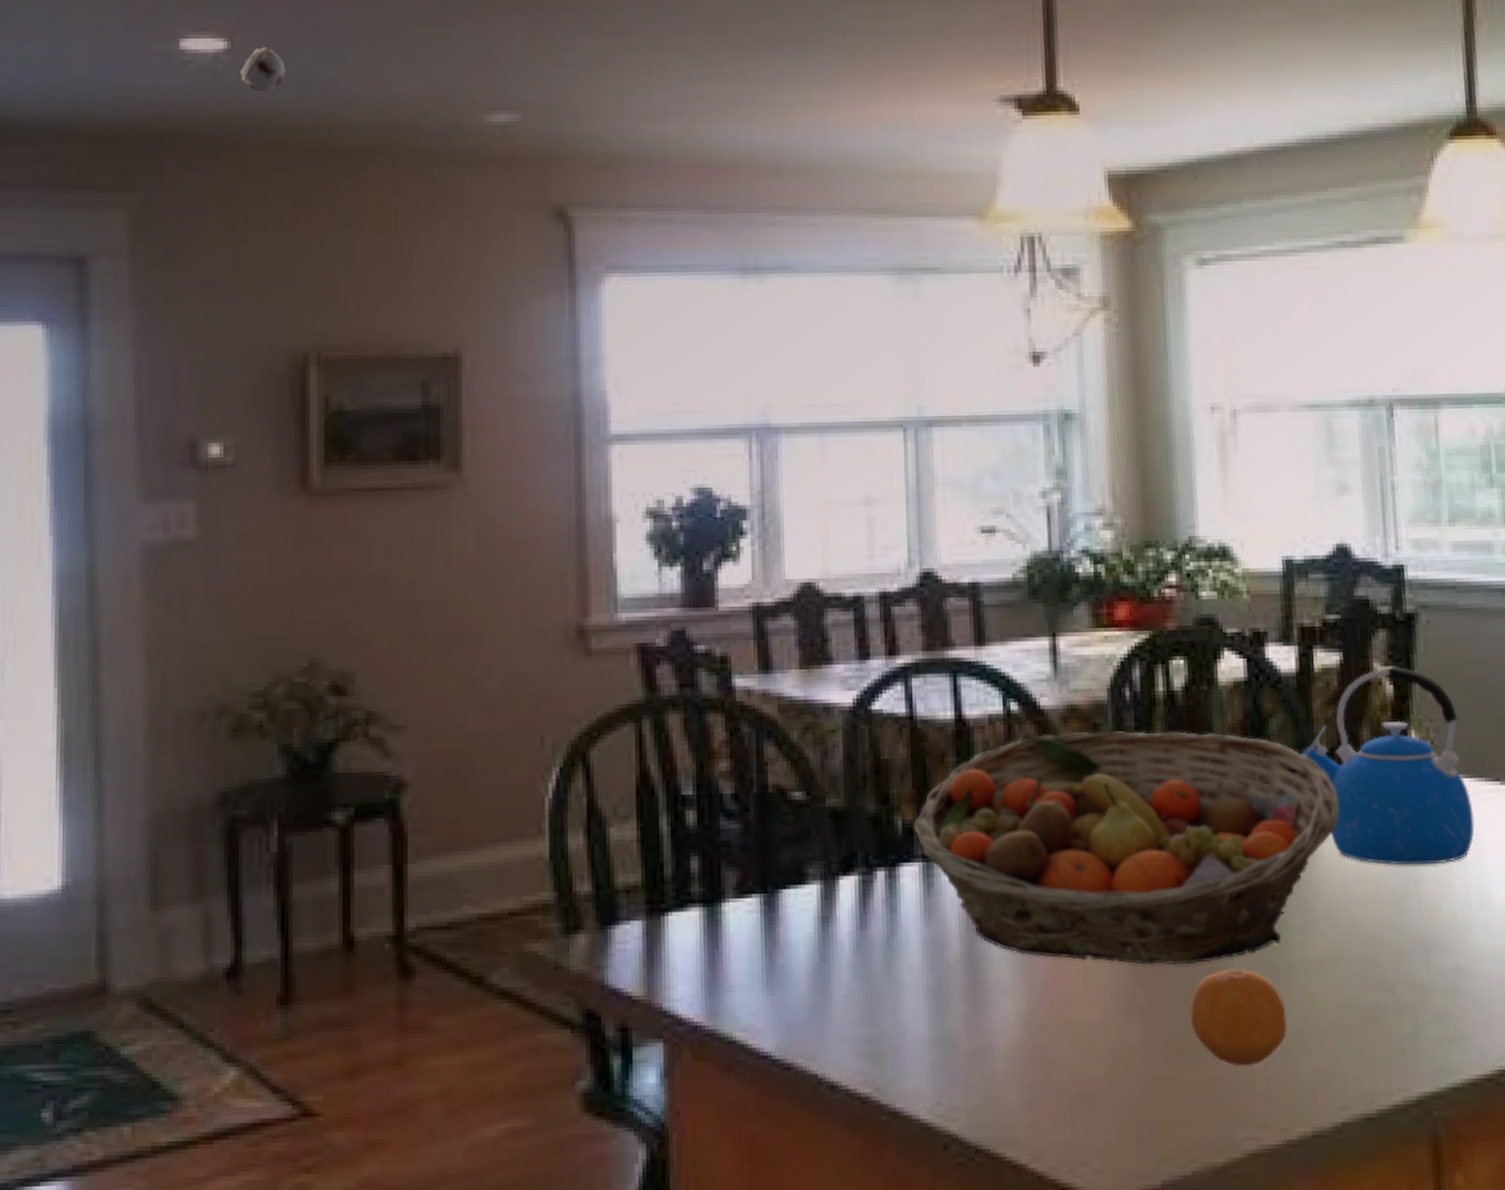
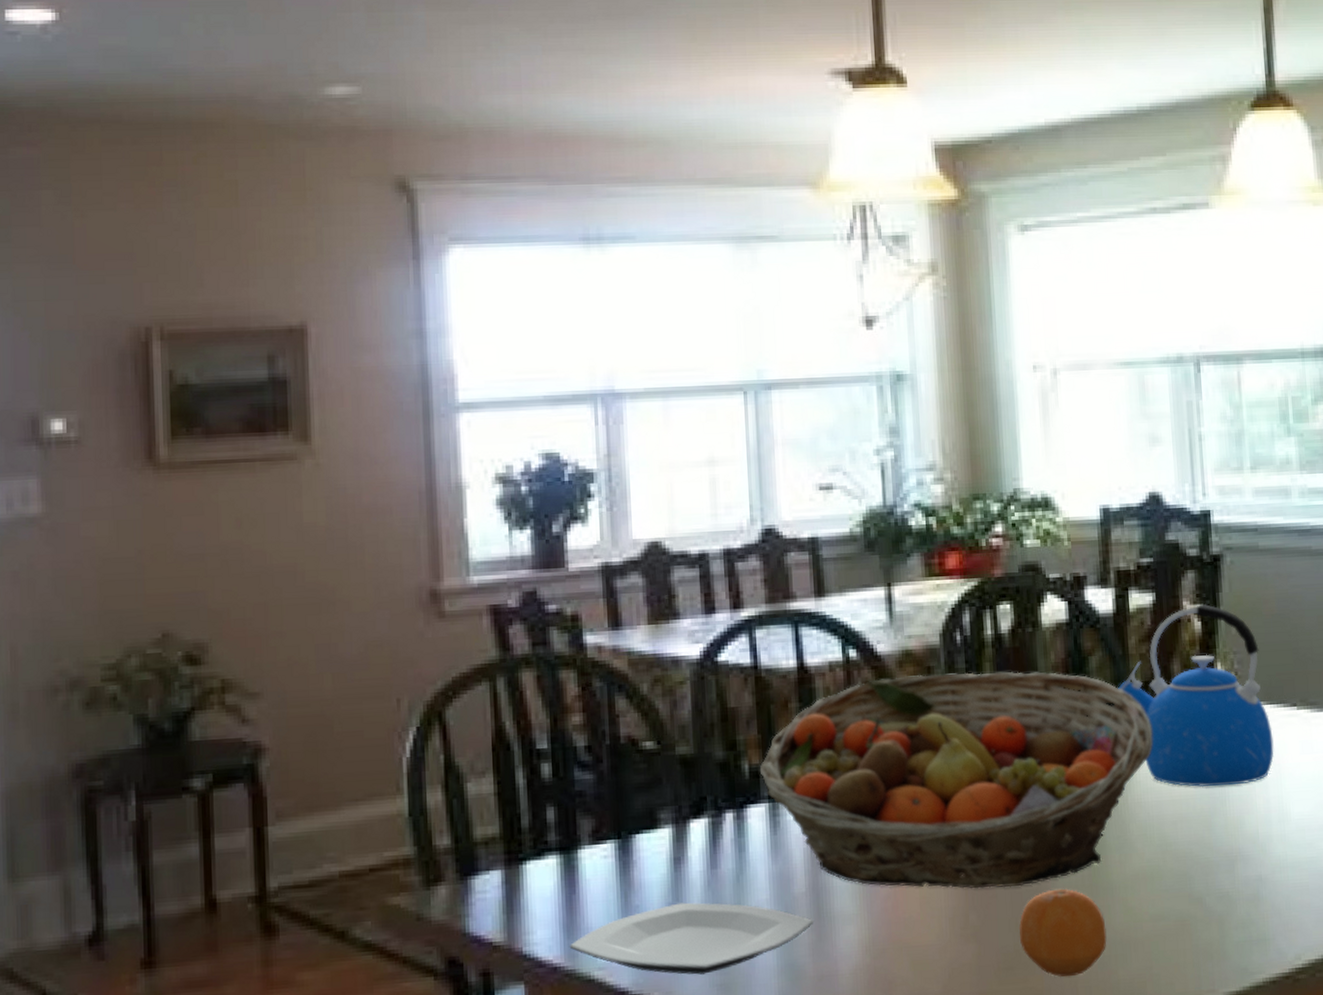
smoke detector: present [239,47,285,93] -> none [69,18,117,65]
plate: none [710,964,968,1042] -> present [569,902,813,975]

